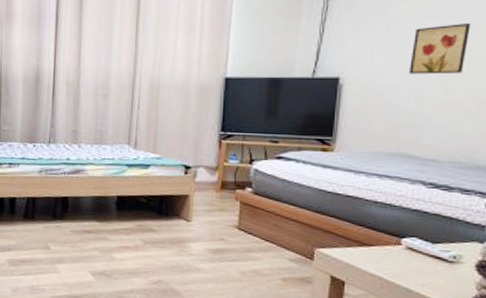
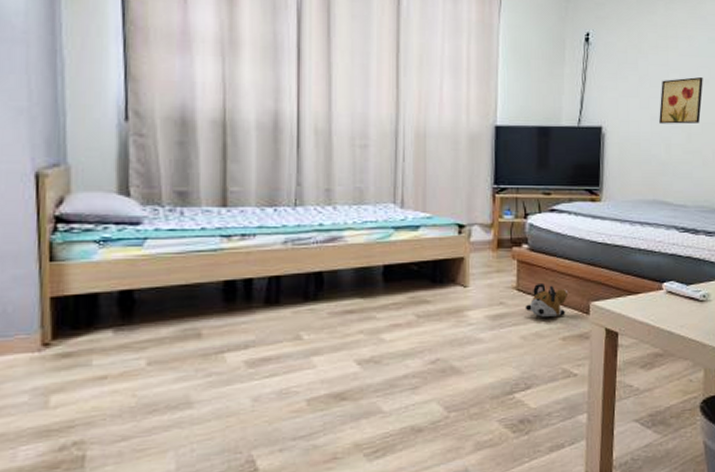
plush toy: none [245,225,292,258] -> present [525,284,569,317]

